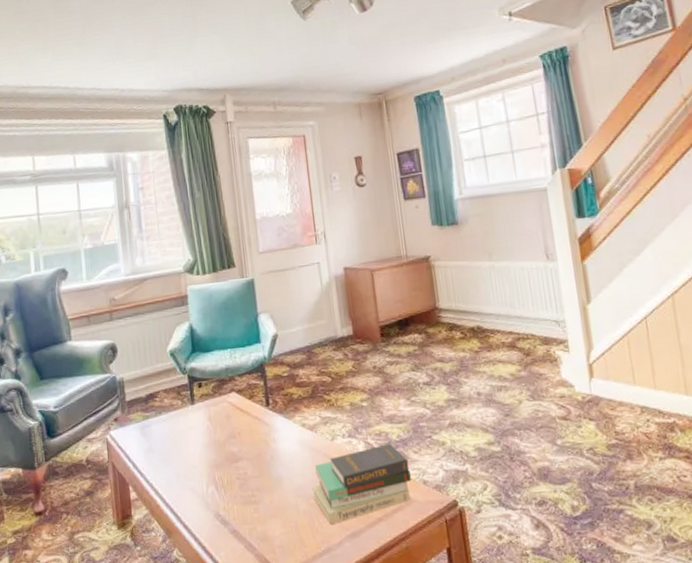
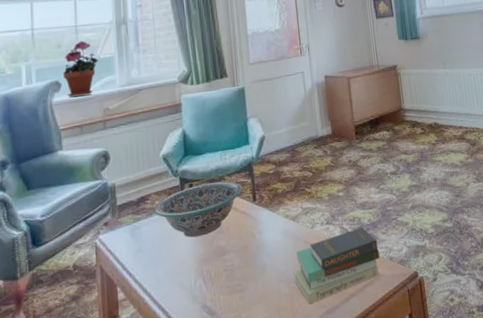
potted plant: none [69,226,103,287] -> present [63,40,99,98]
decorative bowl: none [163,381,255,441] -> present [154,181,243,238]

